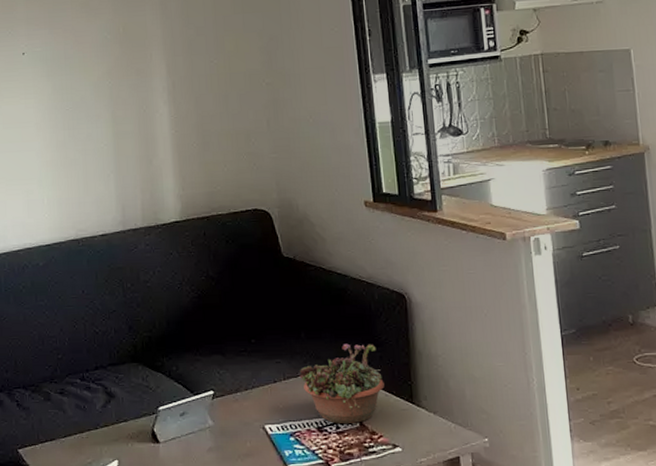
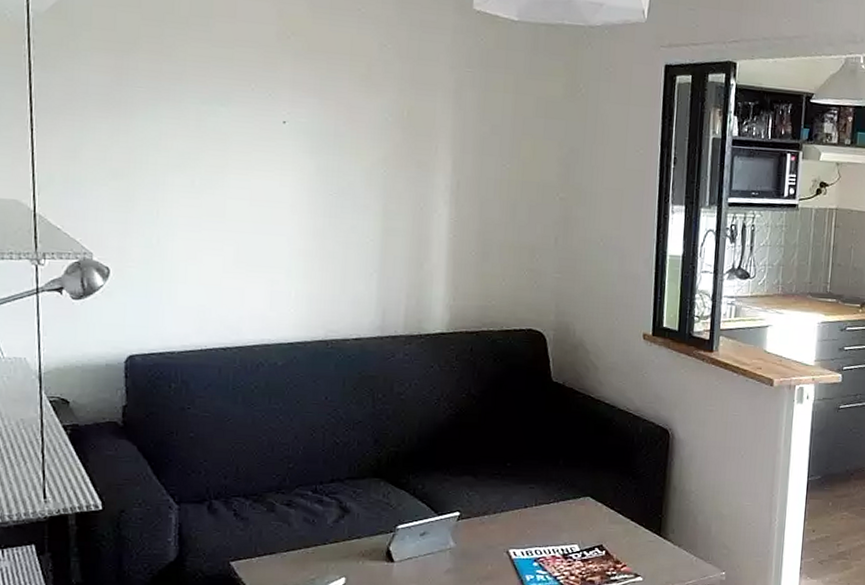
succulent planter: present [299,343,384,423] -> none [551,473,636,552]

